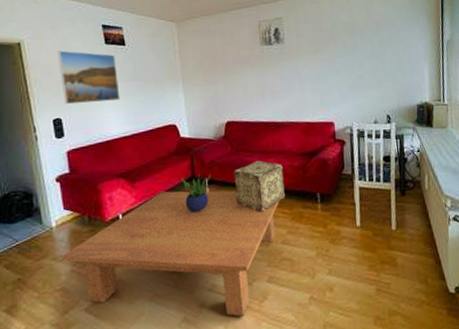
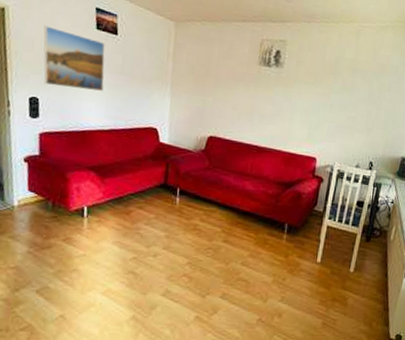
coffee table: present [61,191,279,317] -> none [18,193,247,325]
potted plant: present [182,174,211,213] -> none [153,183,184,219]
decorative box: present [233,160,285,213] -> none [204,180,257,233]

